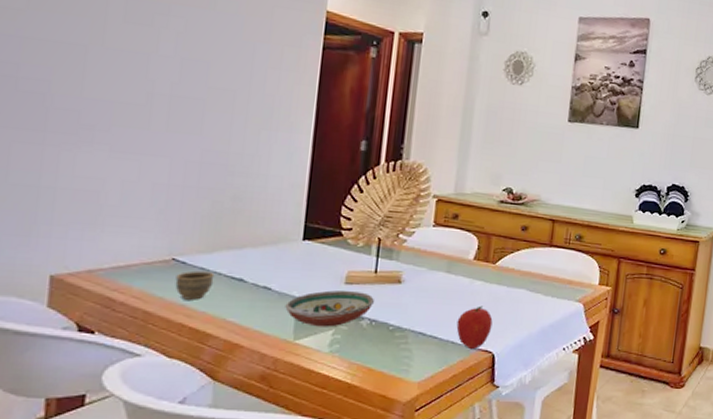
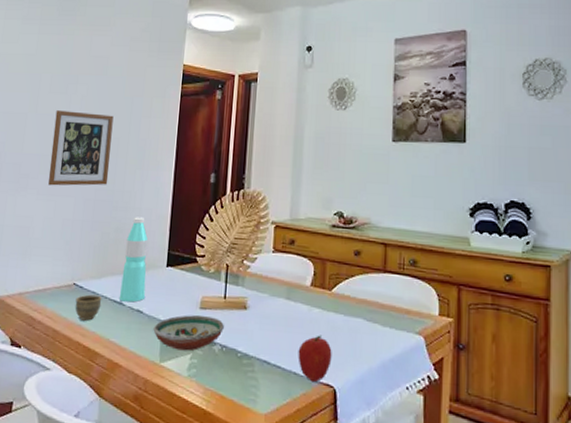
picture frame: none [127,46,227,146] -> present [48,110,114,186]
water bottle: none [238,184,279,279] -> present [119,217,149,303]

